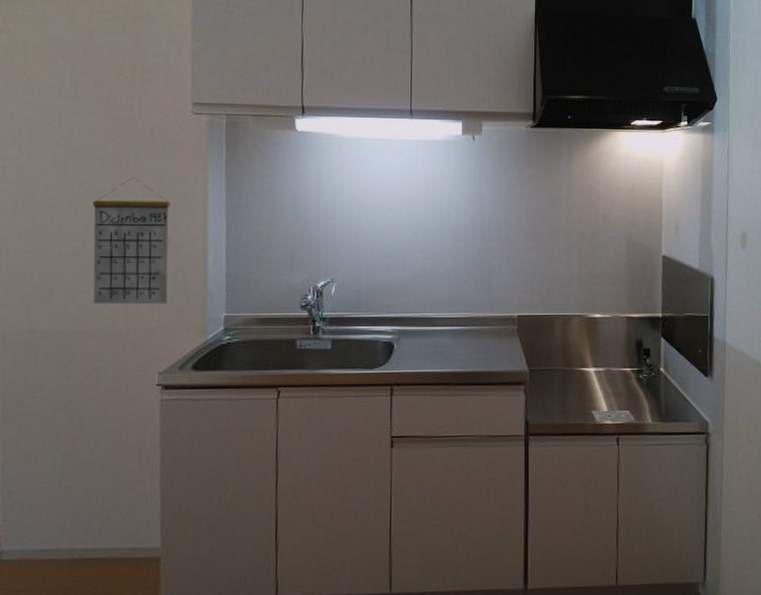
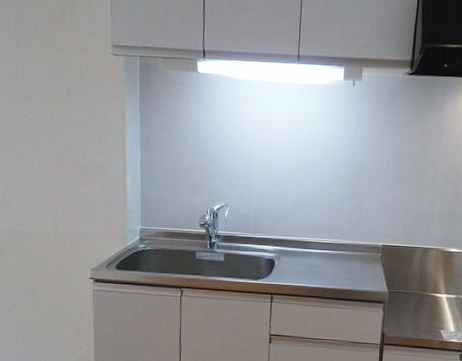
calendar: present [92,177,171,305] -> none [36,109,97,216]

